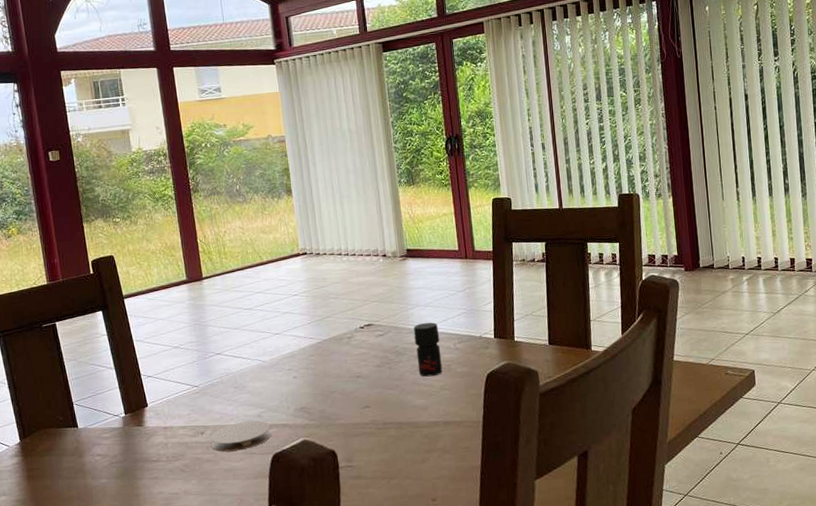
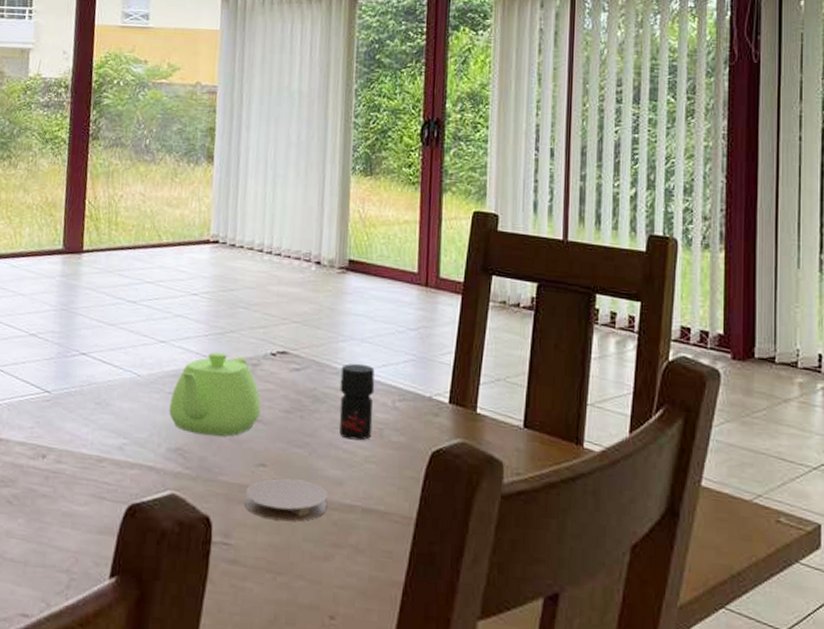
coaster: present [210,420,272,452] -> none [52,451,132,491]
teapot: none [290,333,359,395] -> present [169,352,261,437]
coaster: none [358,411,419,444] -> present [244,478,328,522]

